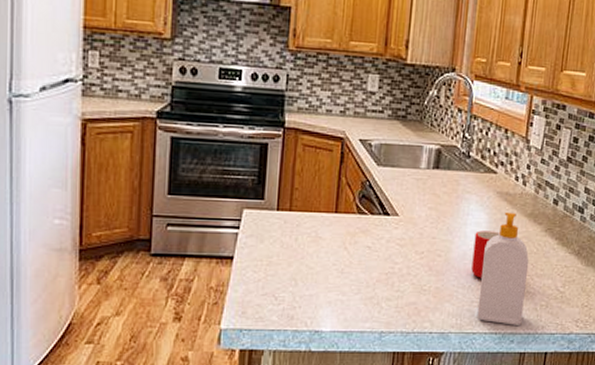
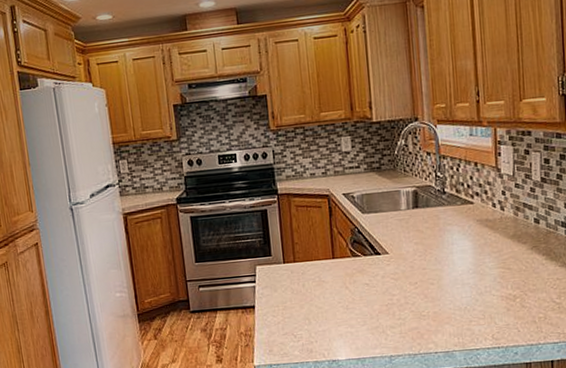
cup: present [471,230,500,278] -> none [462,255,486,300]
soap bottle: present [477,212,529,325] -> none [474,236,523,339]

